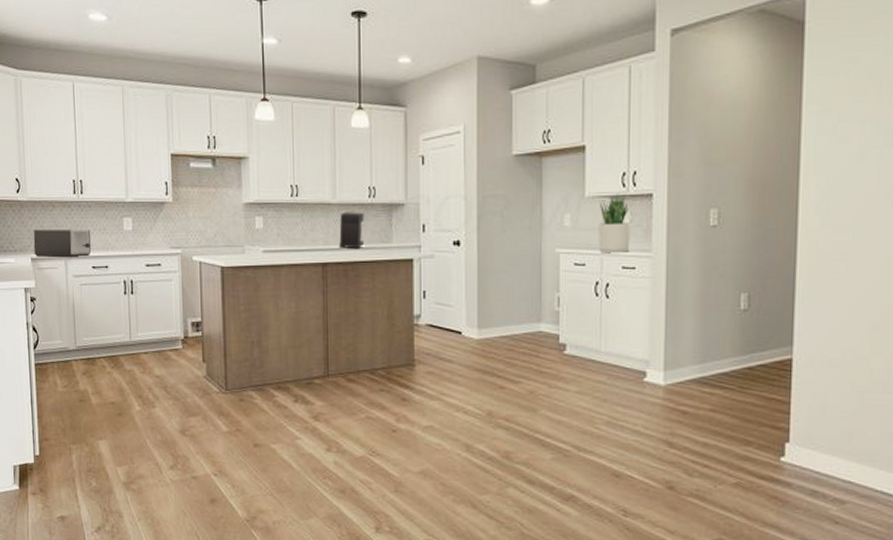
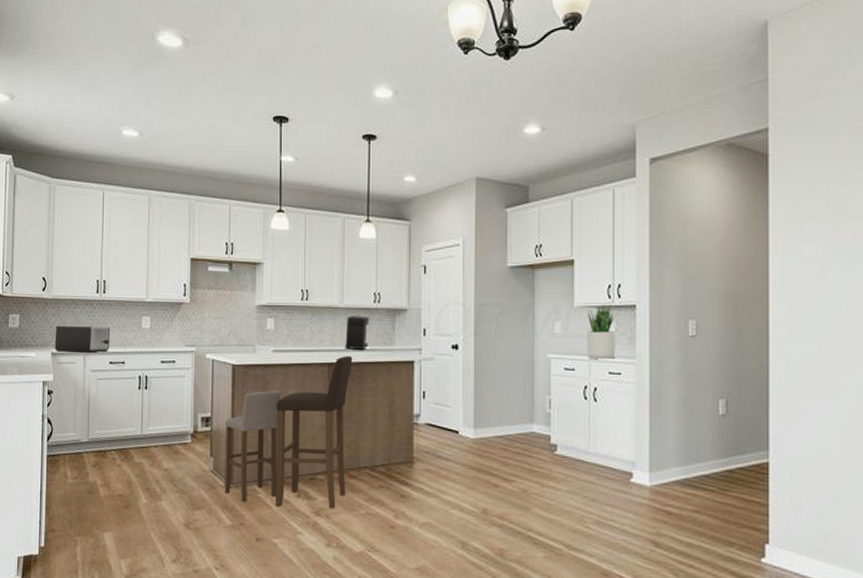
bar stool: none [216,293,274,409] -> present [224,391,280,503]
bar stool: none [269,254,348,414] -> present [276,355,353,509]

